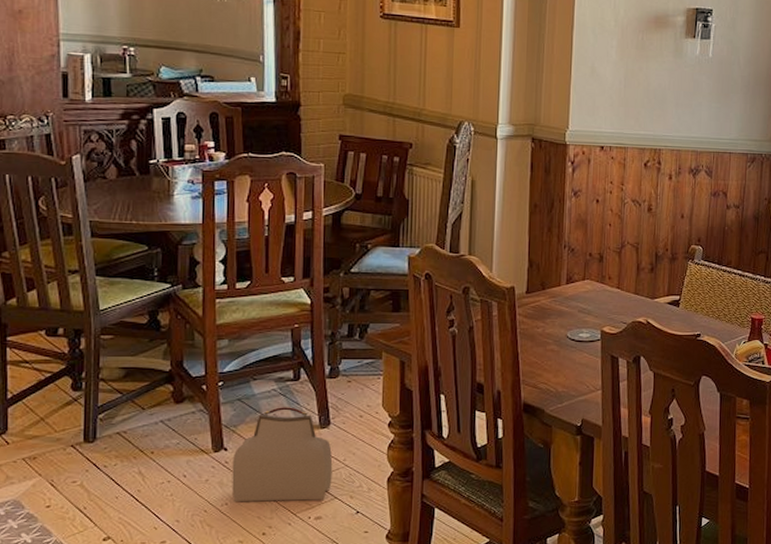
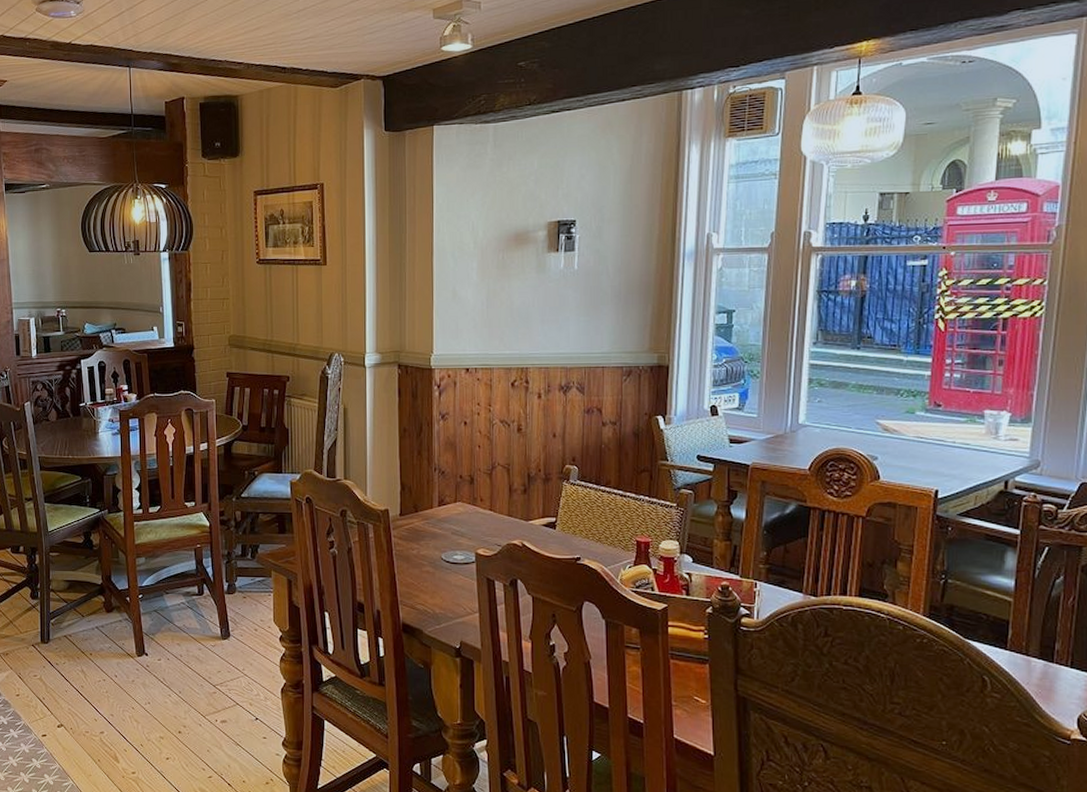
handbag: present [231,407,333,503] -> none [152,619,234,705]

